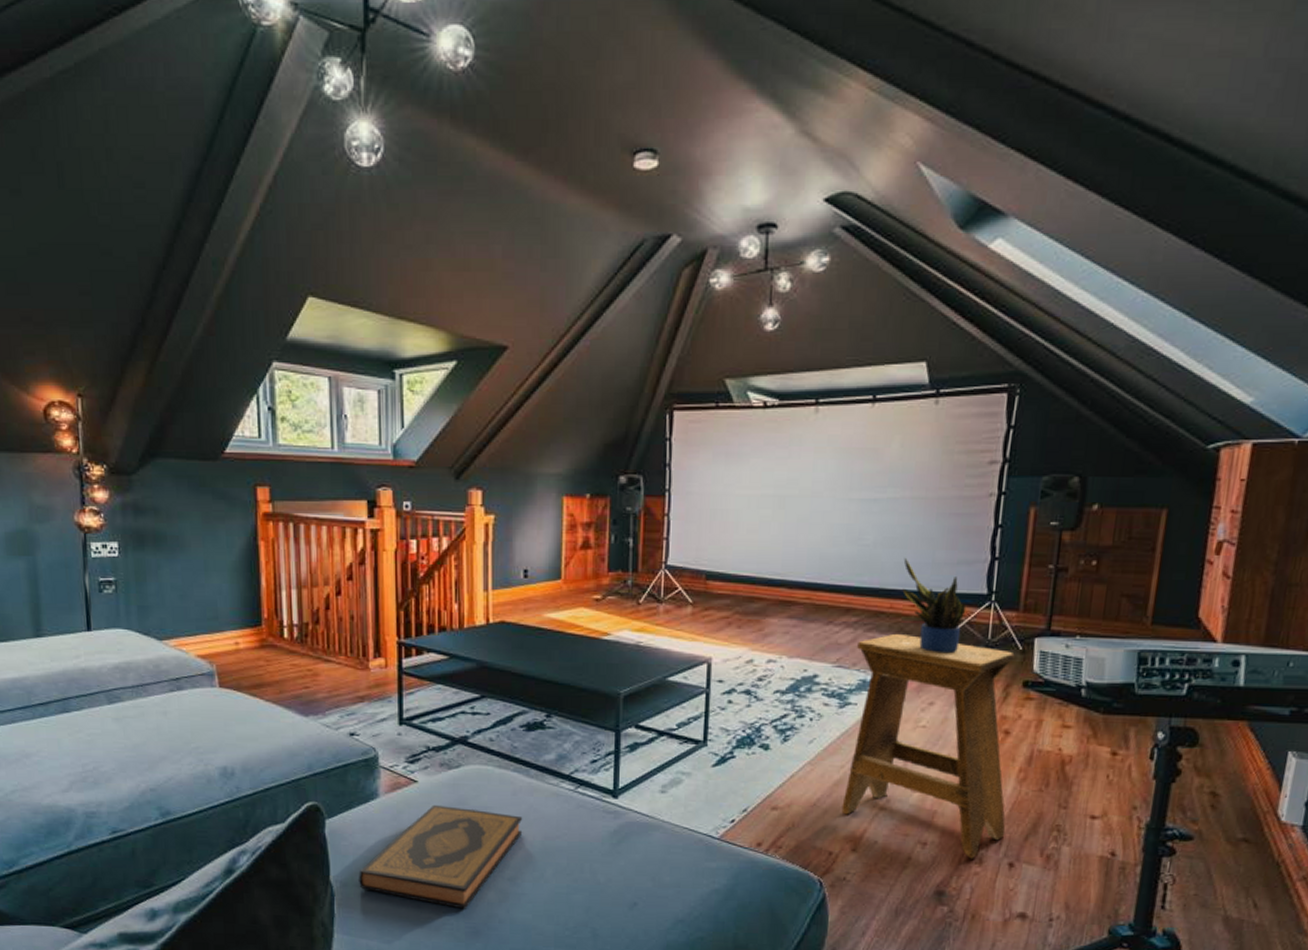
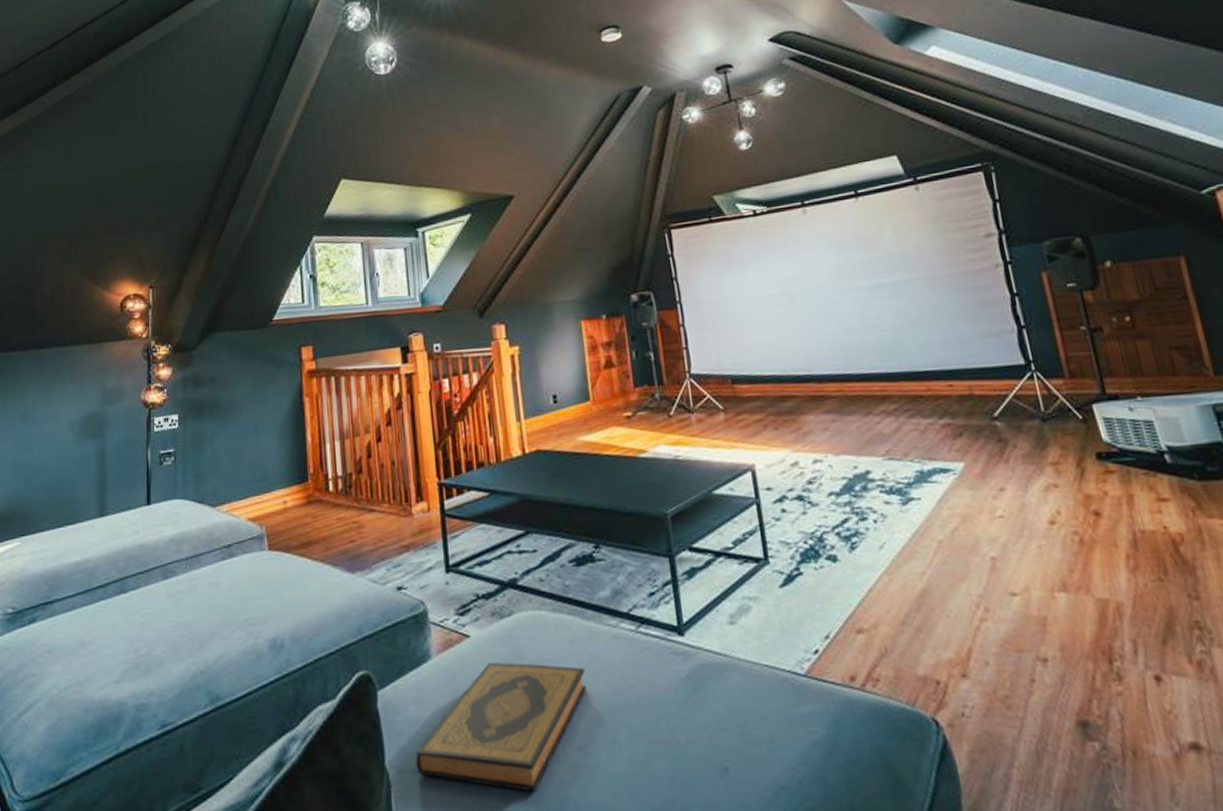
stool: present [841,633,1015,859] -> none [903,416,1138,675]
potted plant: present [902,557,967,654] -> none [927,337,1013,433]

